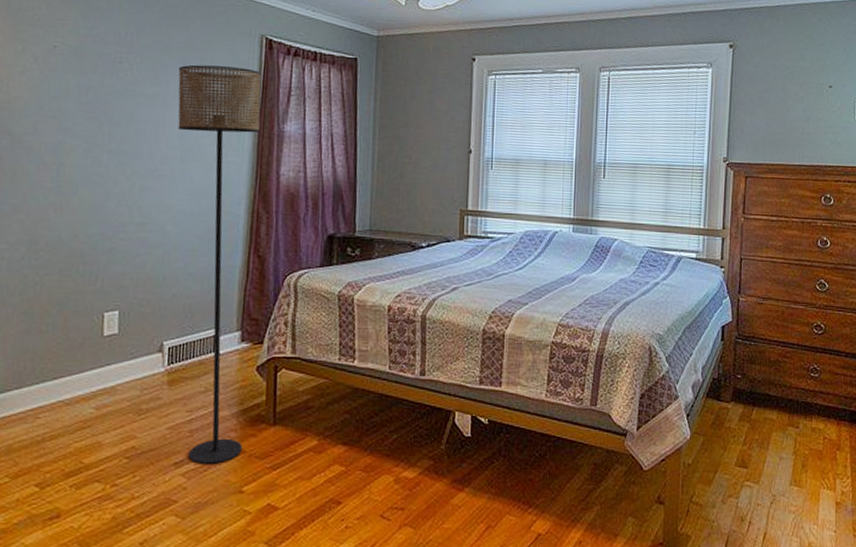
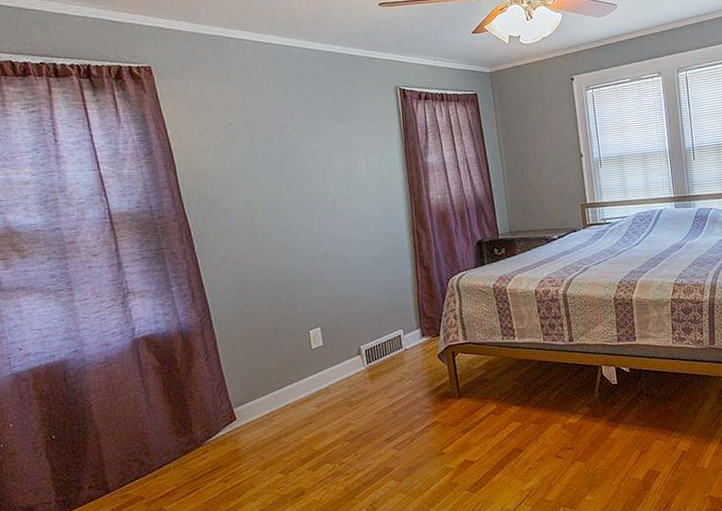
floor lamp: present [178,64,261,464] -> none [333,116,438,437]

